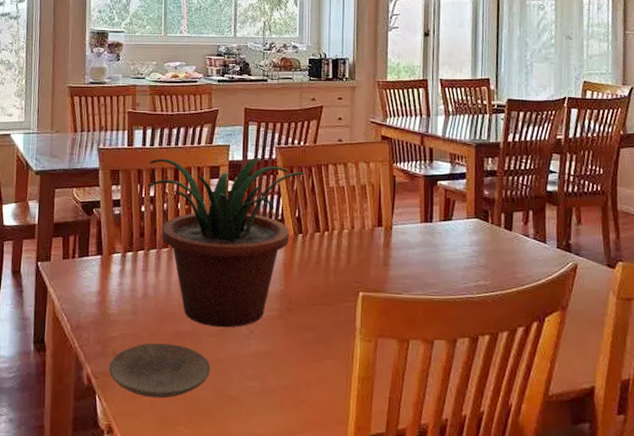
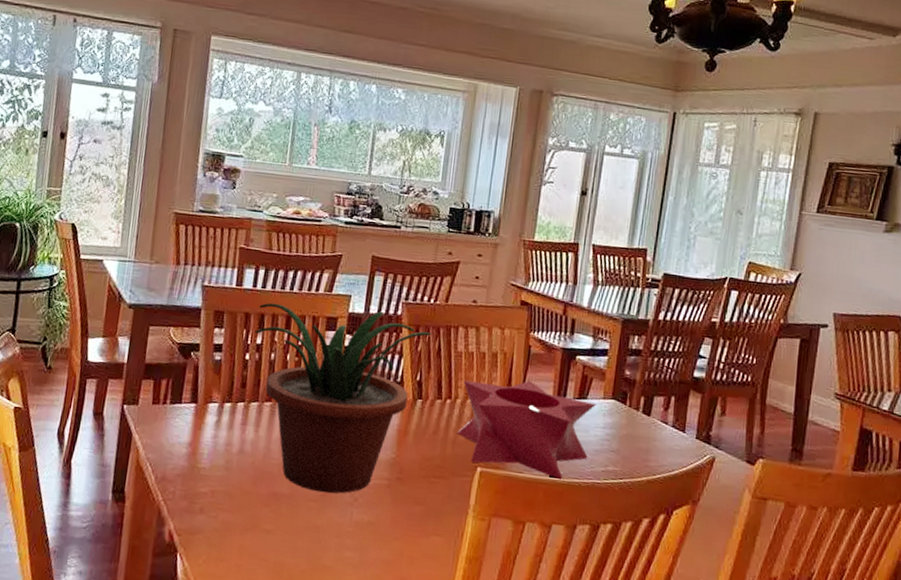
plate: present [108,343,211,399] -> none [193,502,307,563]
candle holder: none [338,208,461,298] -> present [457,380,596,481]

